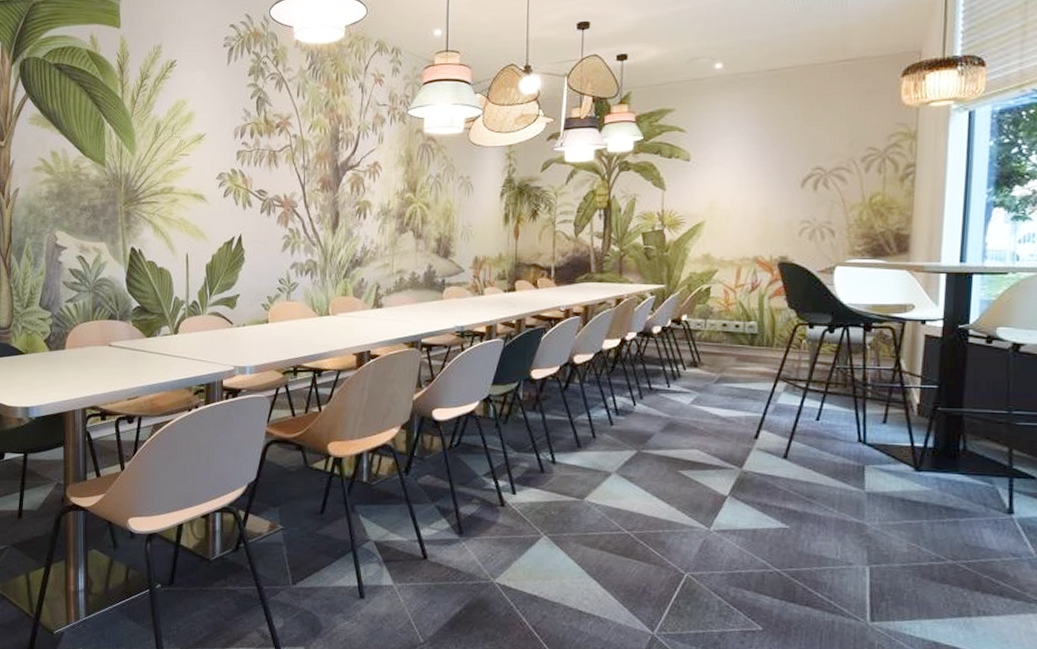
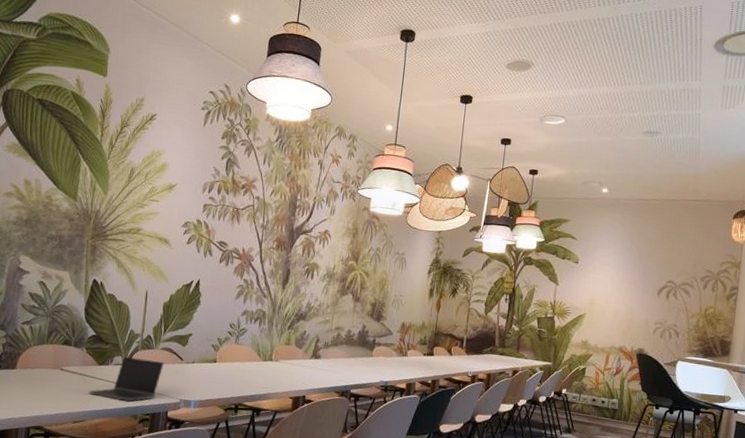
laptop computer: none [140,325,214,373] -> present [89,357,164,402]

